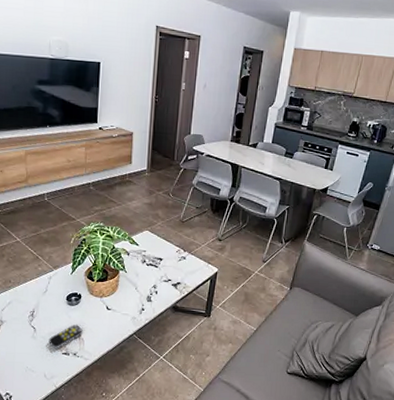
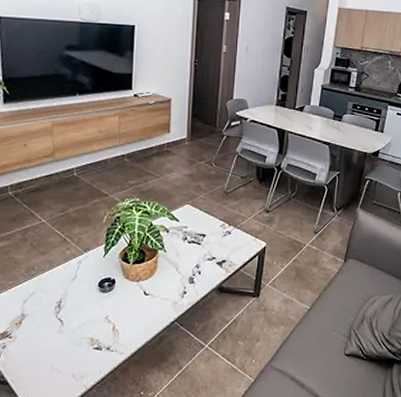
remote control: present [48,325,83,349] -> none [78,314,117,344]

